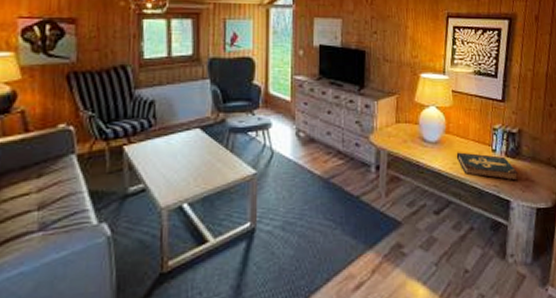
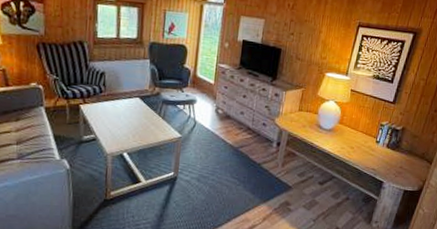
book: present [456,152,519,181] -> none [345,140,395,168]

